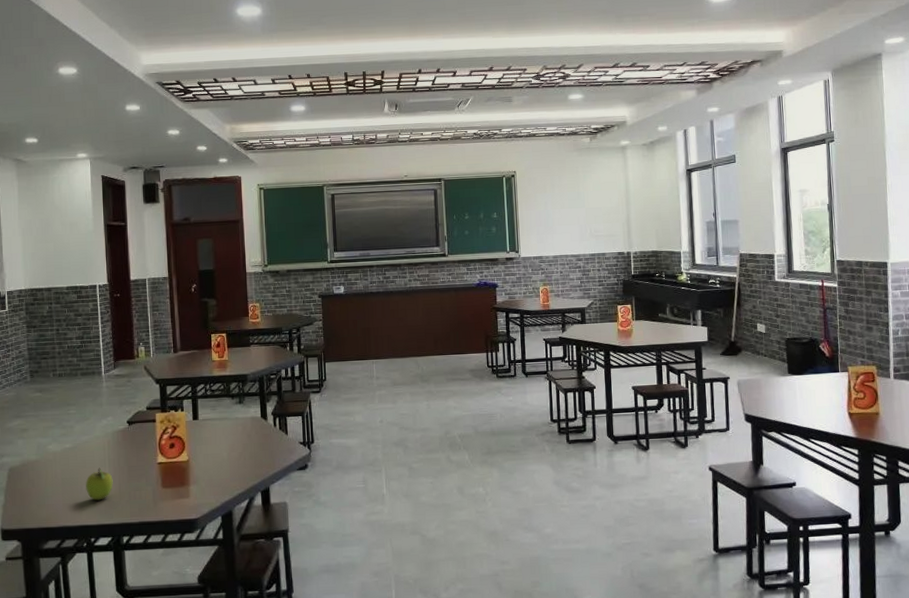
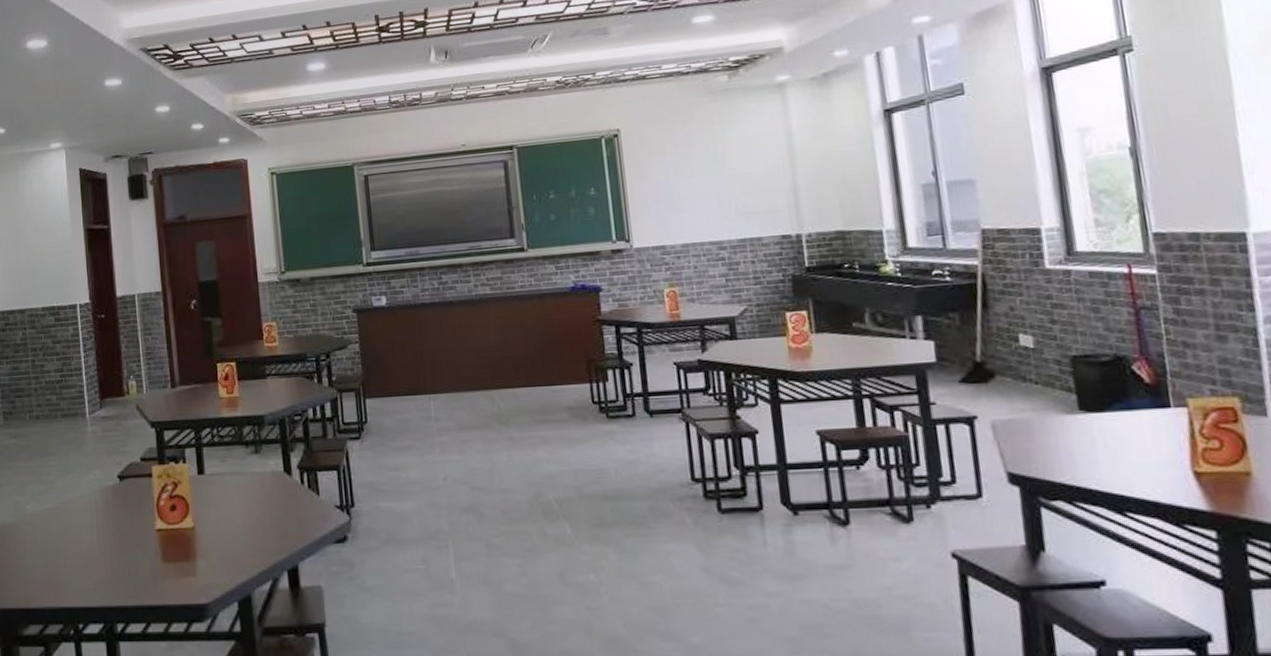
fruit: present [86,468,113,501] -> none [71,534,103,576]

